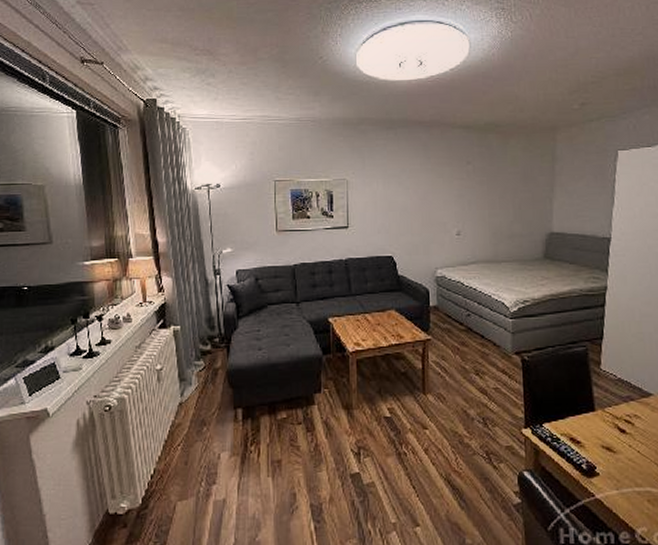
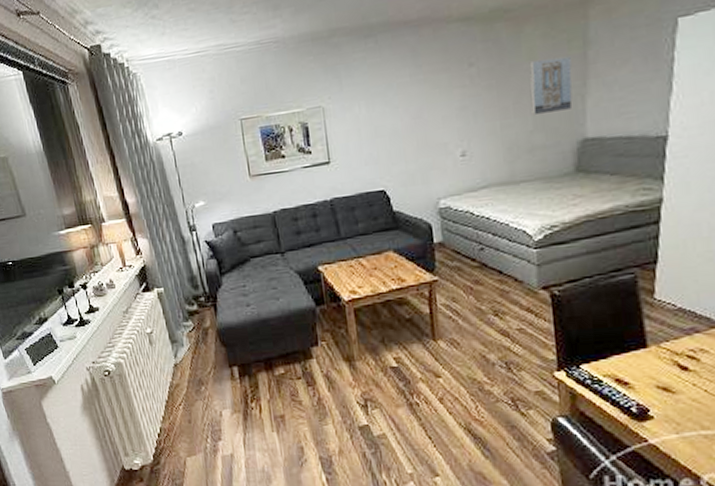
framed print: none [512,166,544,210] -> present [529,56,573,116]

